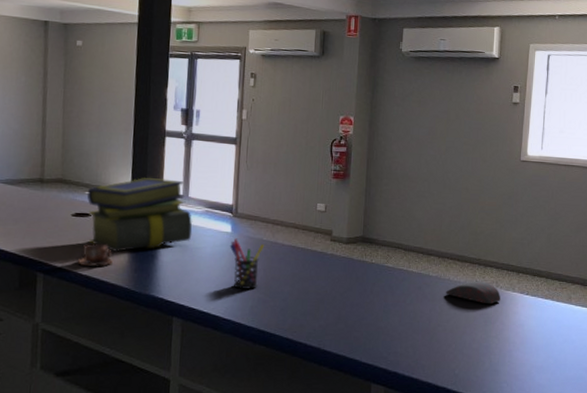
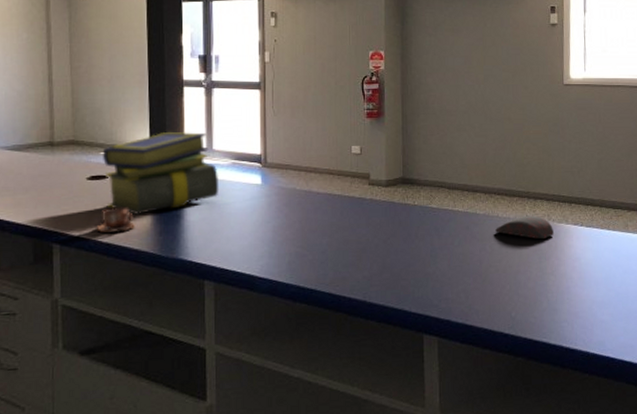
pen holder: present [229,238,265,290] -> none [260,190,299,245]

